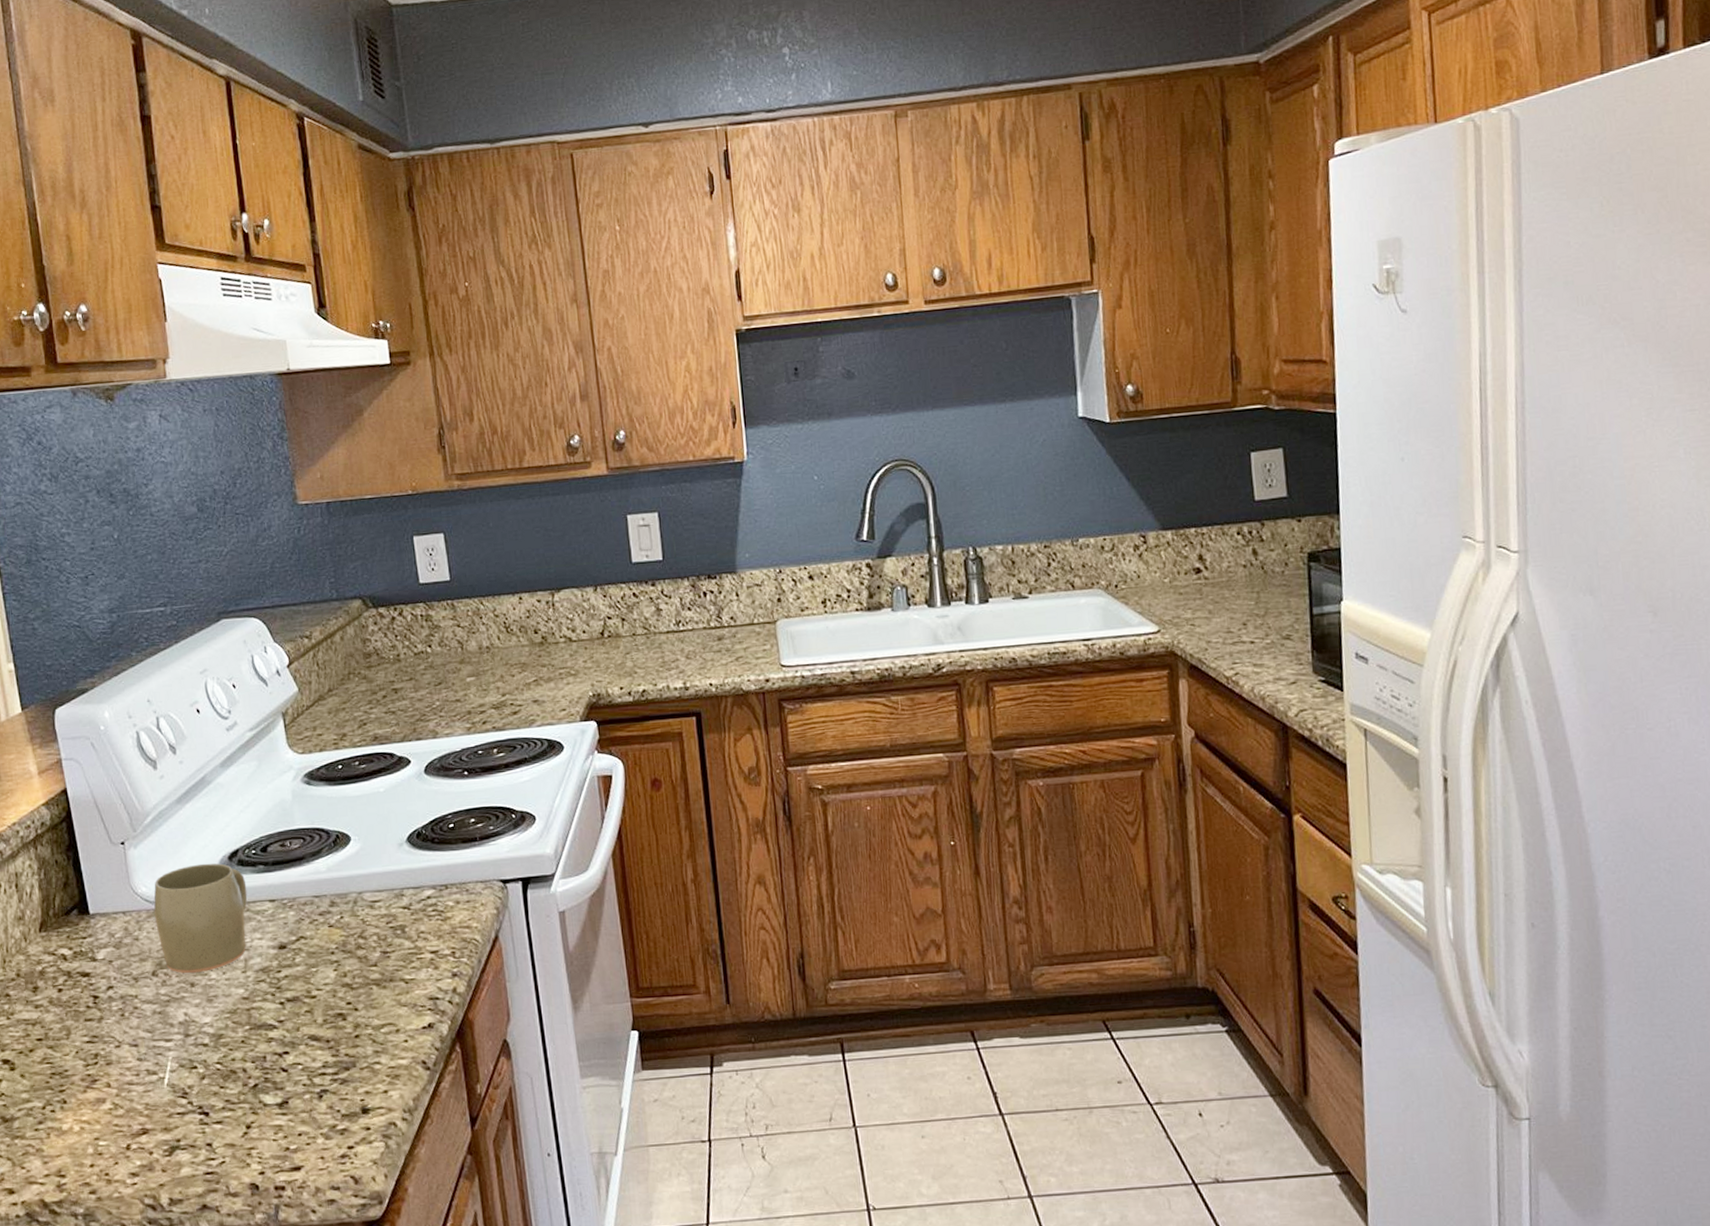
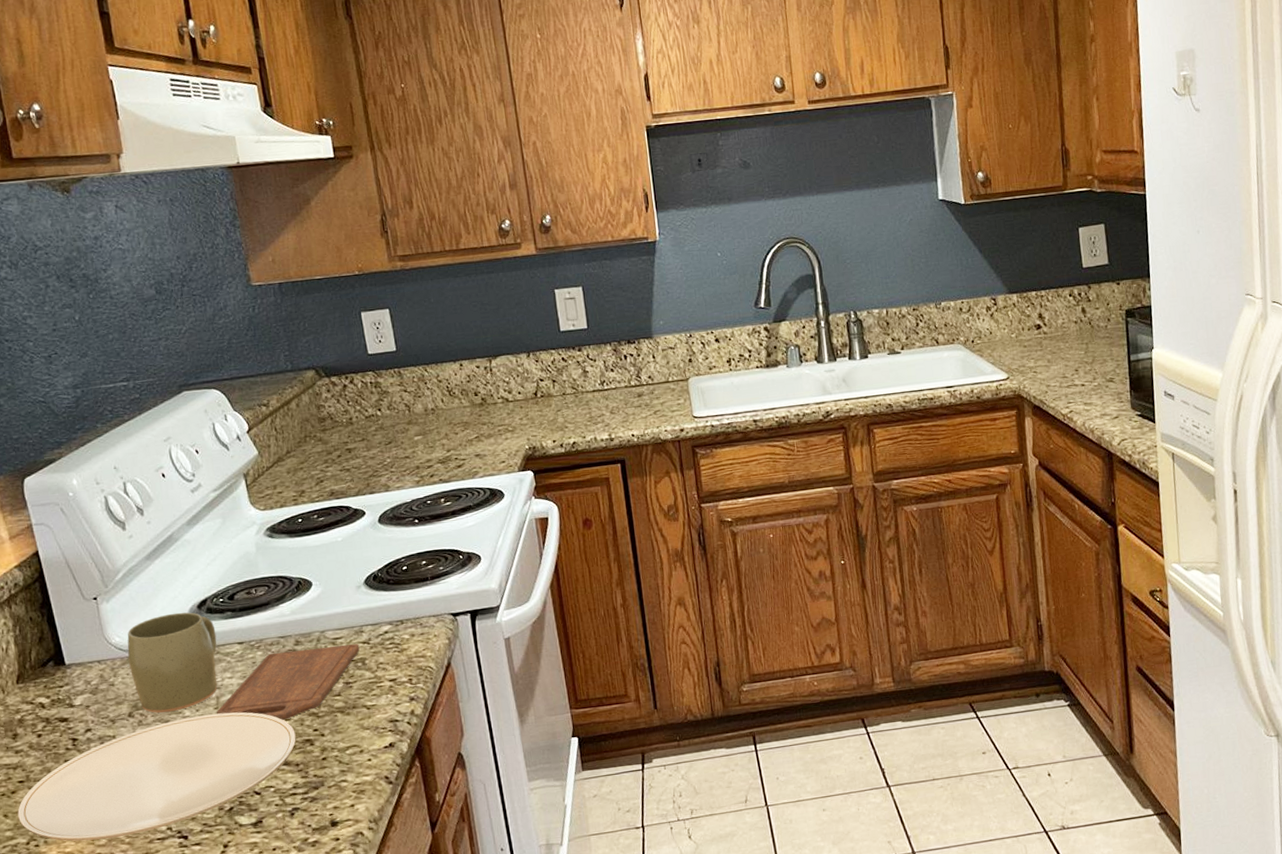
plate: none [35,977,328,1110] -> present [17,712,296,842]
cutting board: none [244,909,400,990] -> present [216,644,360,720]

